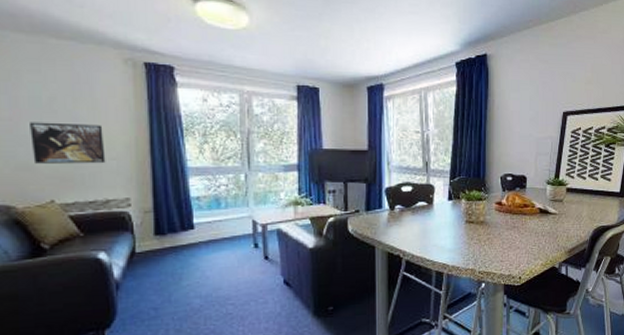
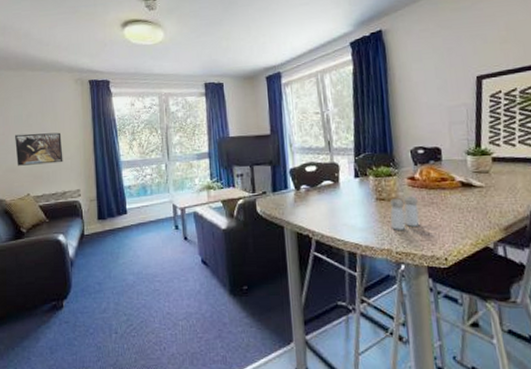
salt and pepper shaker: none [476,220,502,251] -> present [389,196,420,230]

